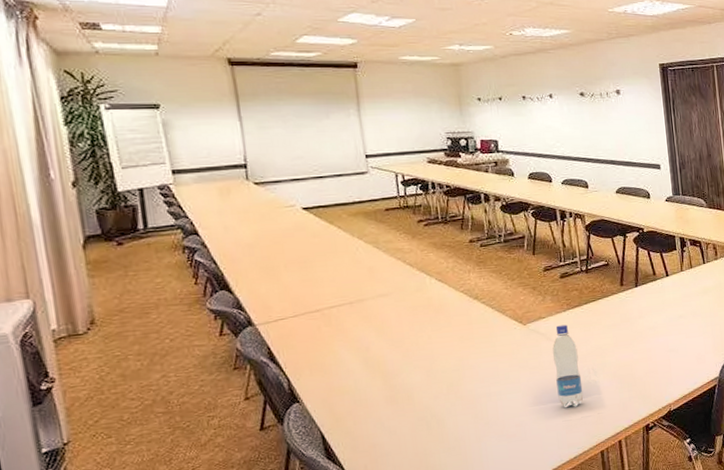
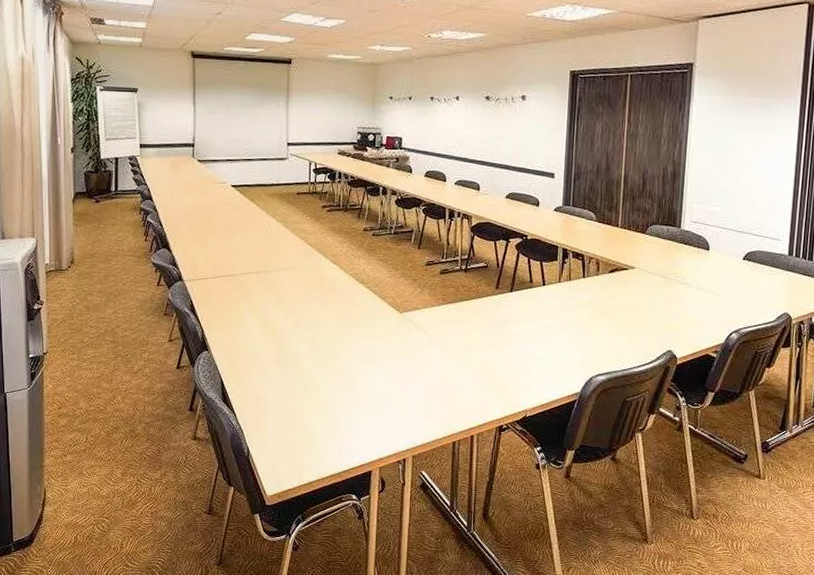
bottle: present [552,324,584,408] -> none [421,318,446,396]

